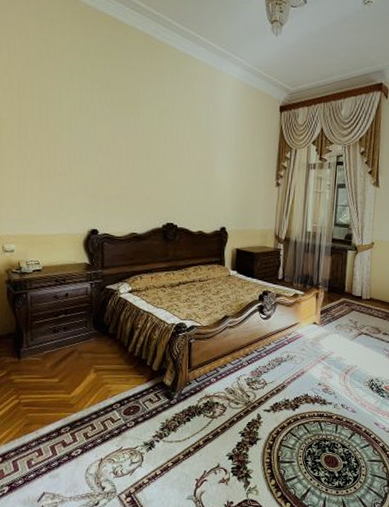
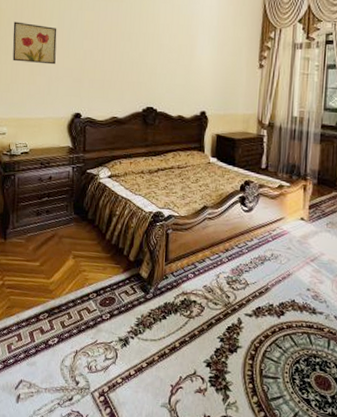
wall art: none [17,132,68,180] -> present [12,21,57,65]

